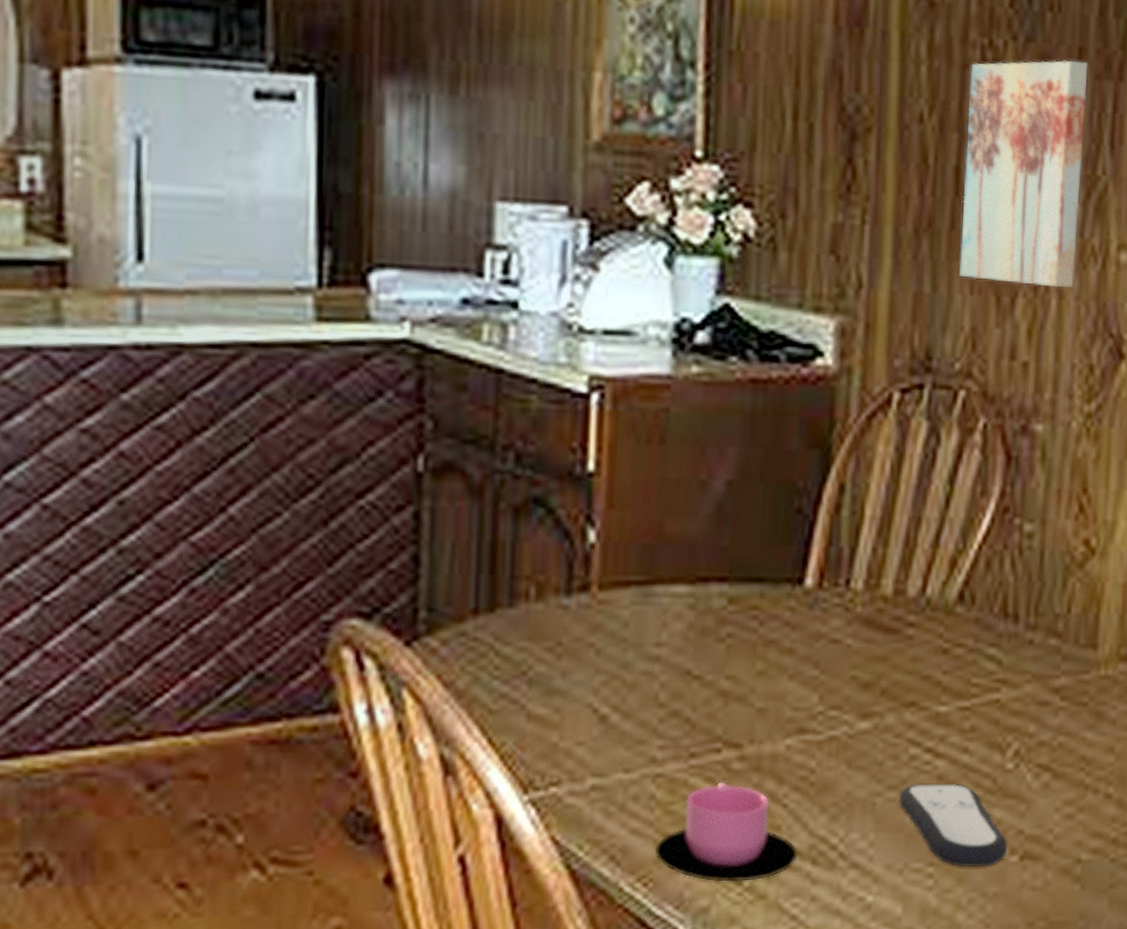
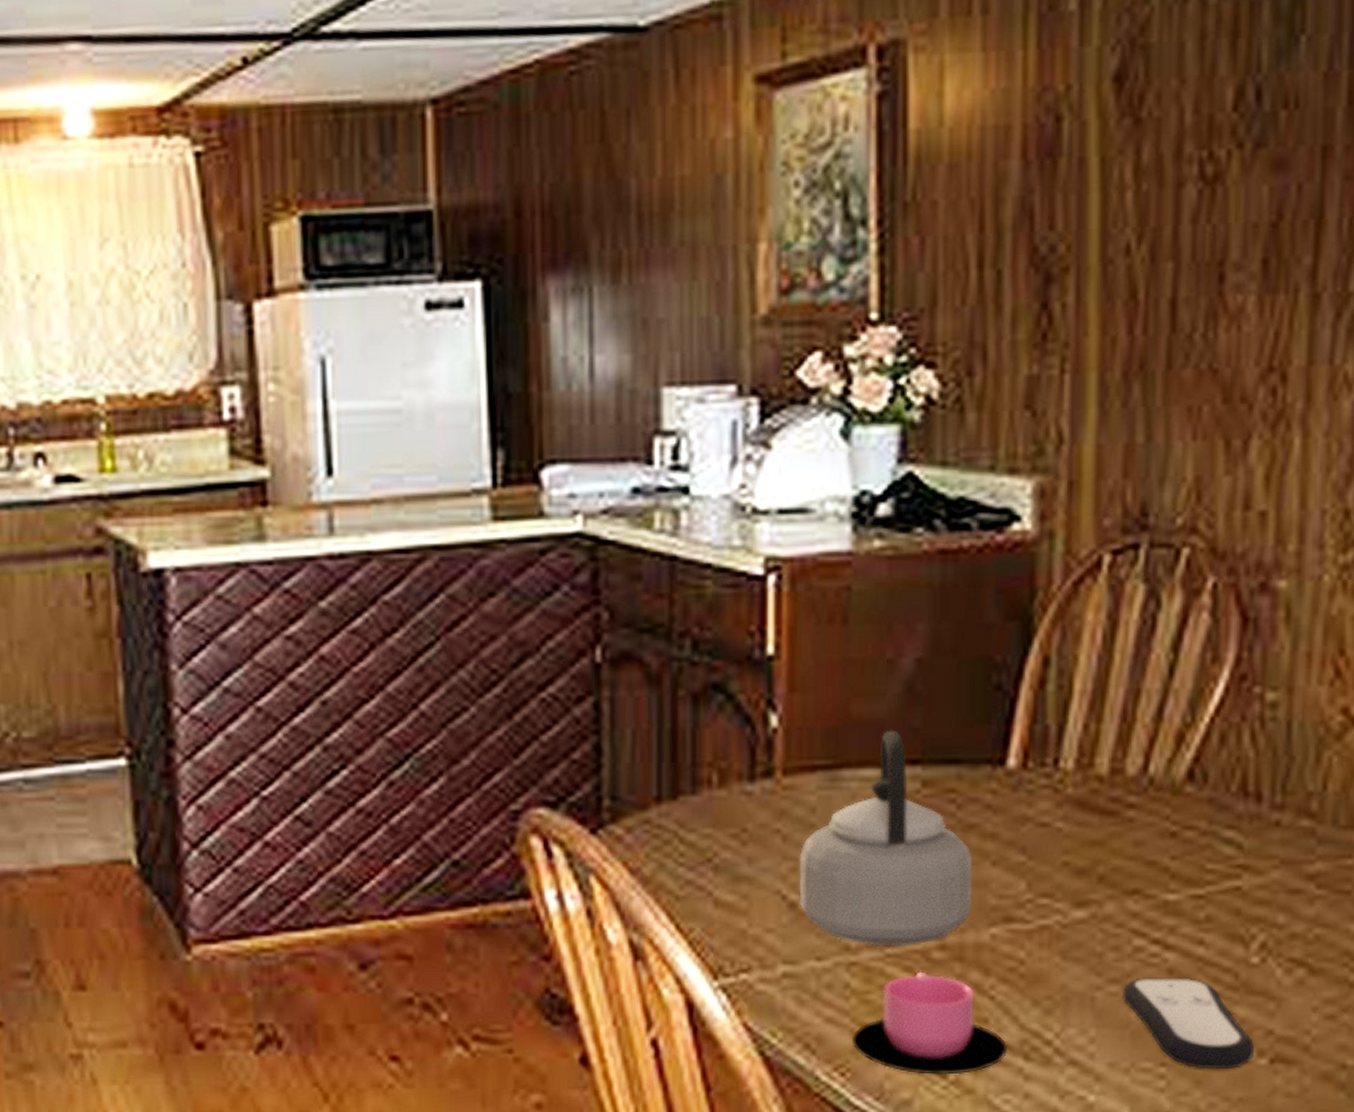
teapot: none [610,548,771,758] -> present [799,730,972,947]
wall art: present [959,60,1088,288] -> none [1179,161,1335,425]

